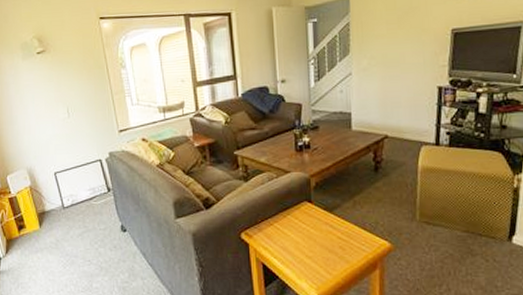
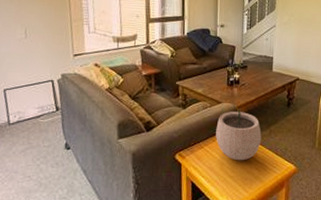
plant pot: none [286,173,344,239] -> present [216,105,262,161]

